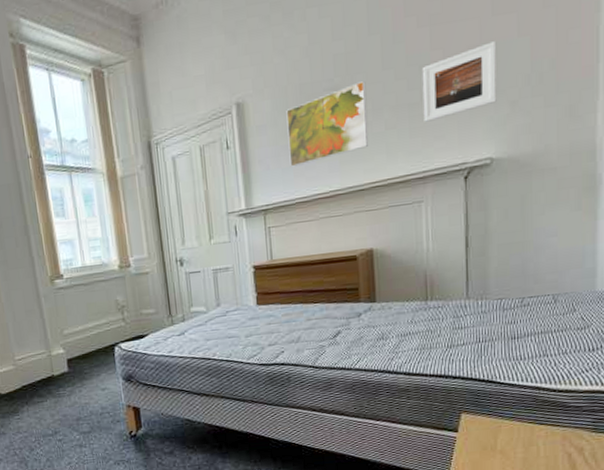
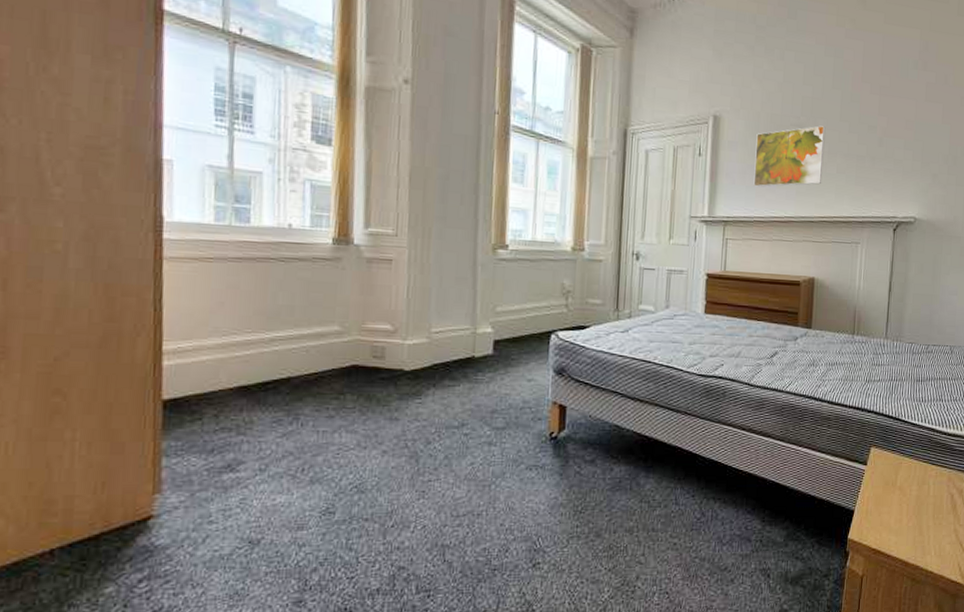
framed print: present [421,41,497,122] -> none [867,121,927,175]

